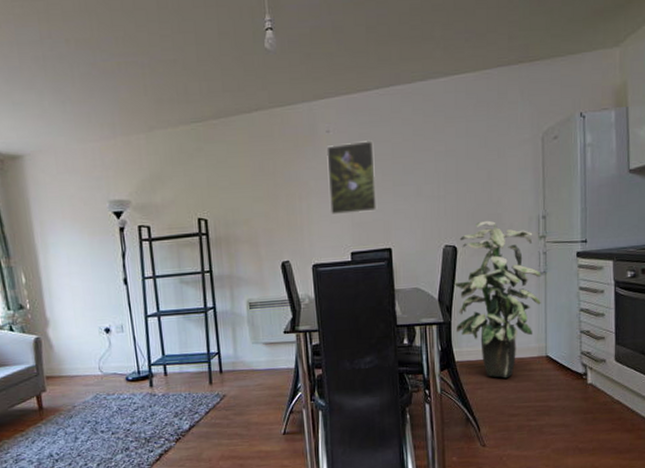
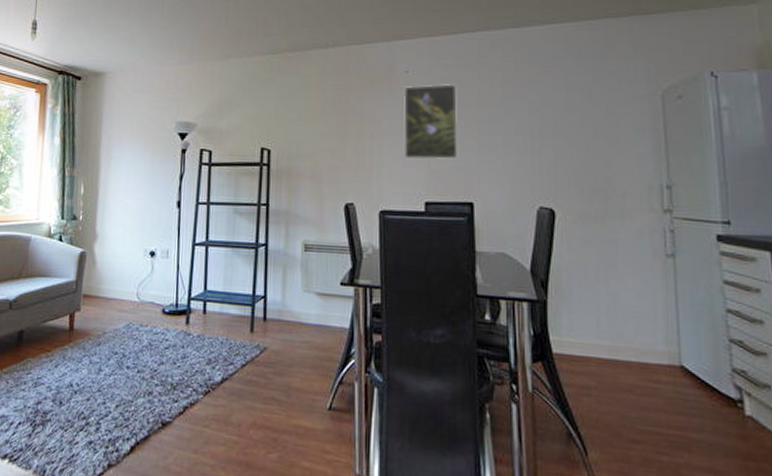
indoor plant: present [453,220,541,378] -> none [550,183,670,388]

